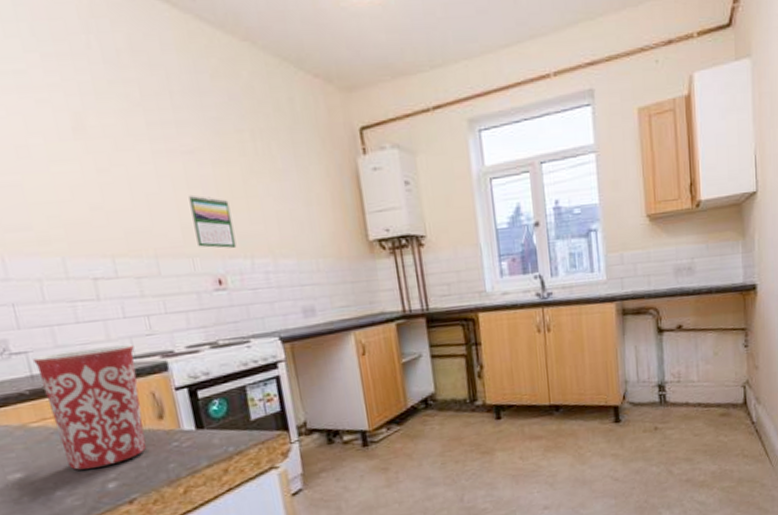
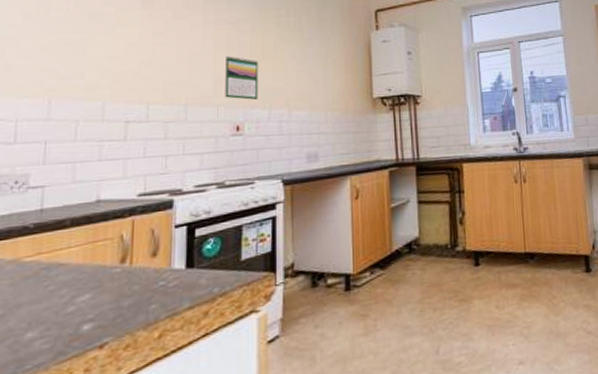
mug: present [33,345,146,470] -> none [48,182,146,309]

